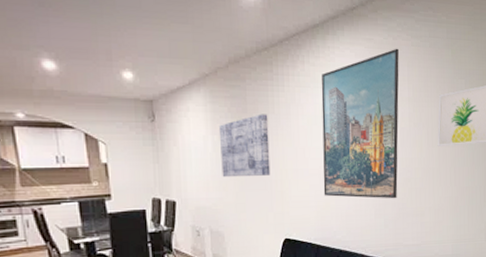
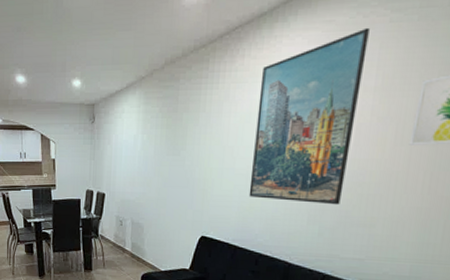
wall art: present [218,114,271,178] -> none [147,112,198,175]

